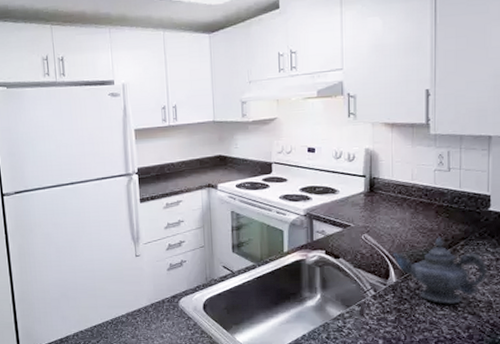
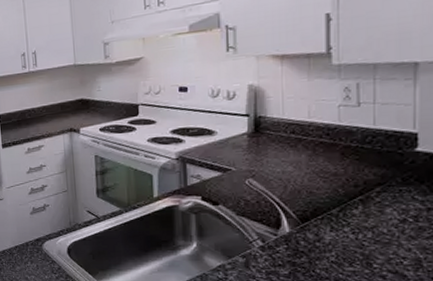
teapot: present [392,237,488,304] -> none [284,182,415,260]

